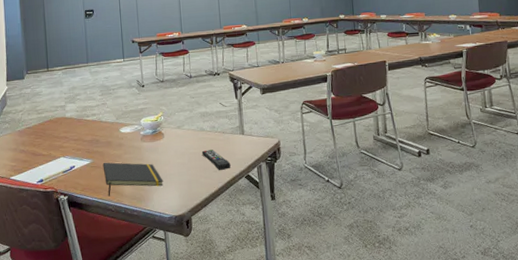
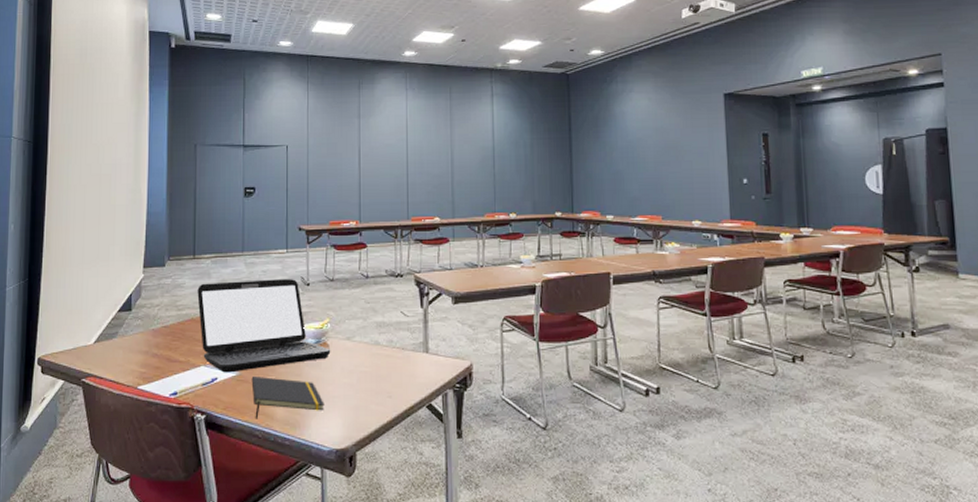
laptop: none [53,82,166,162] -> present [197,279,331,373]
remote control: present [201,150,231,171] -> none [374,369,409,397]

